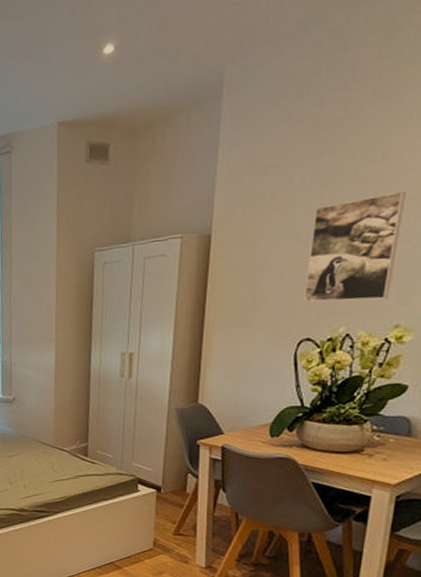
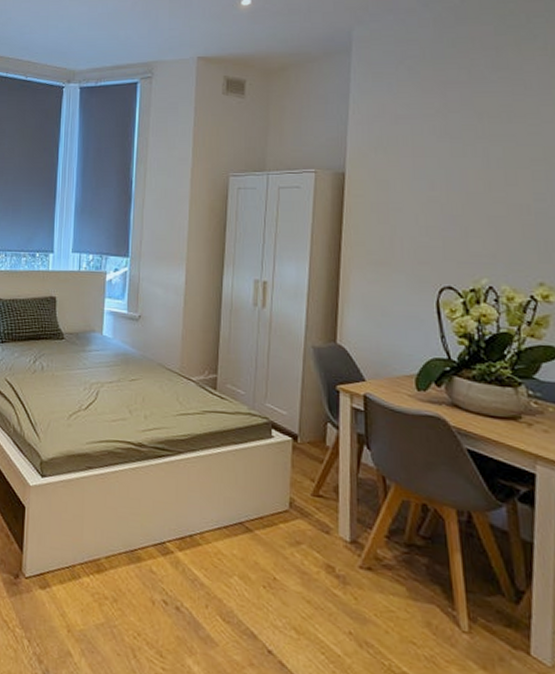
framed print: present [302,190,406,302] -> none [441,152,535,255]

